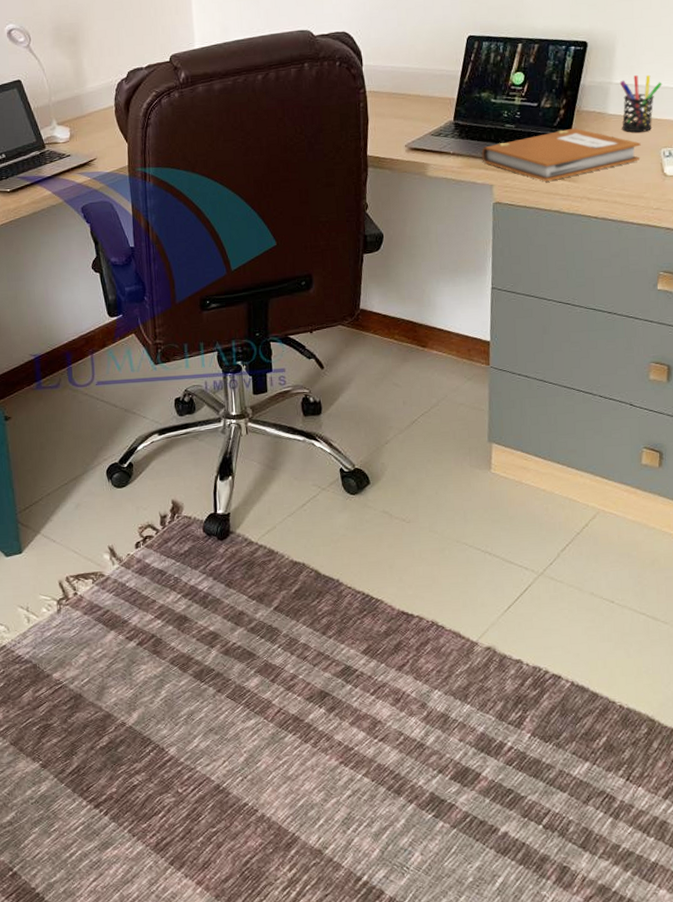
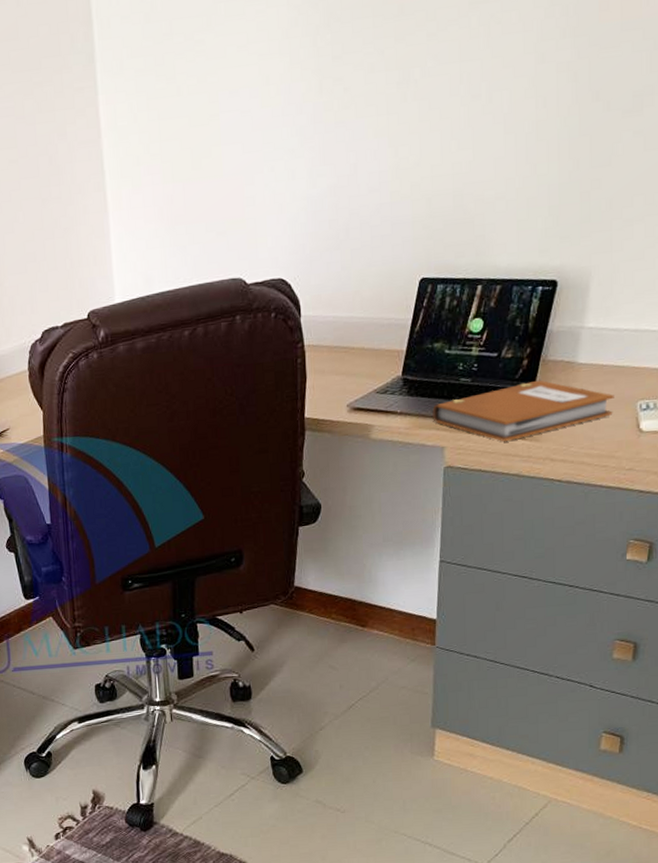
pen holder: present [619,74,663,133] -> none [592,316,643,384]

